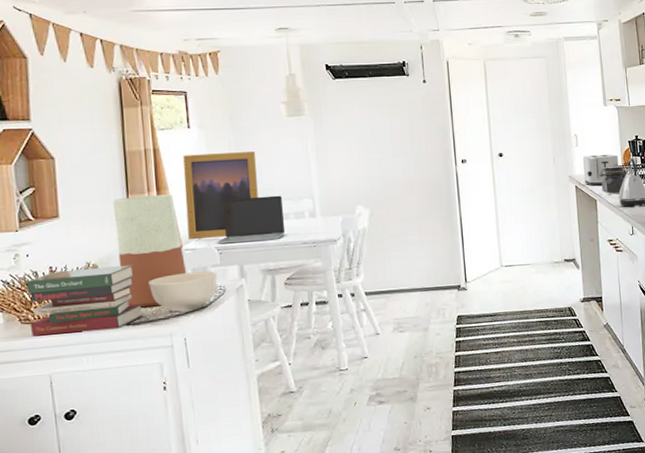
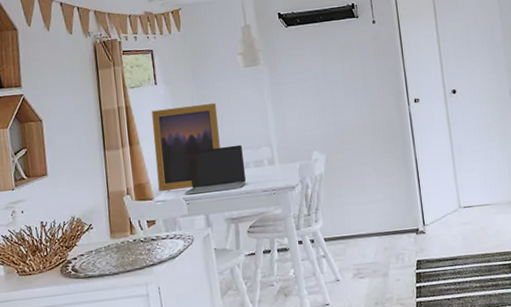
books: present [26,265,143,337] -> none [22,217,121,287]
vase: present [112,194,187,308] -> none [92,149,159,259]
bowl: present [148,271,218,313] -> none [125,221,186,262]

